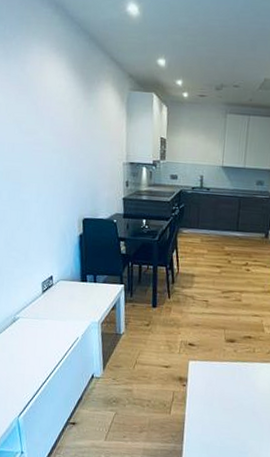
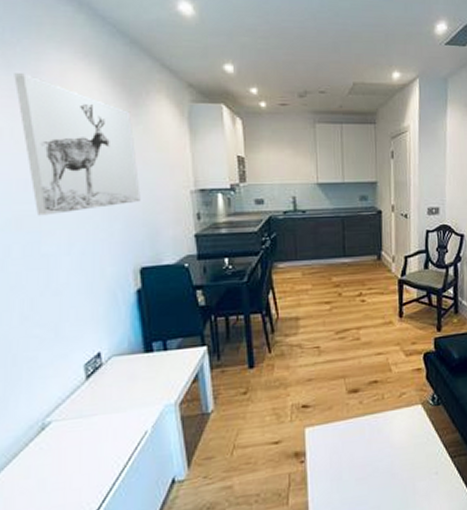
wall art: none [10,62,88,172] -> present [14,73,141,216]

